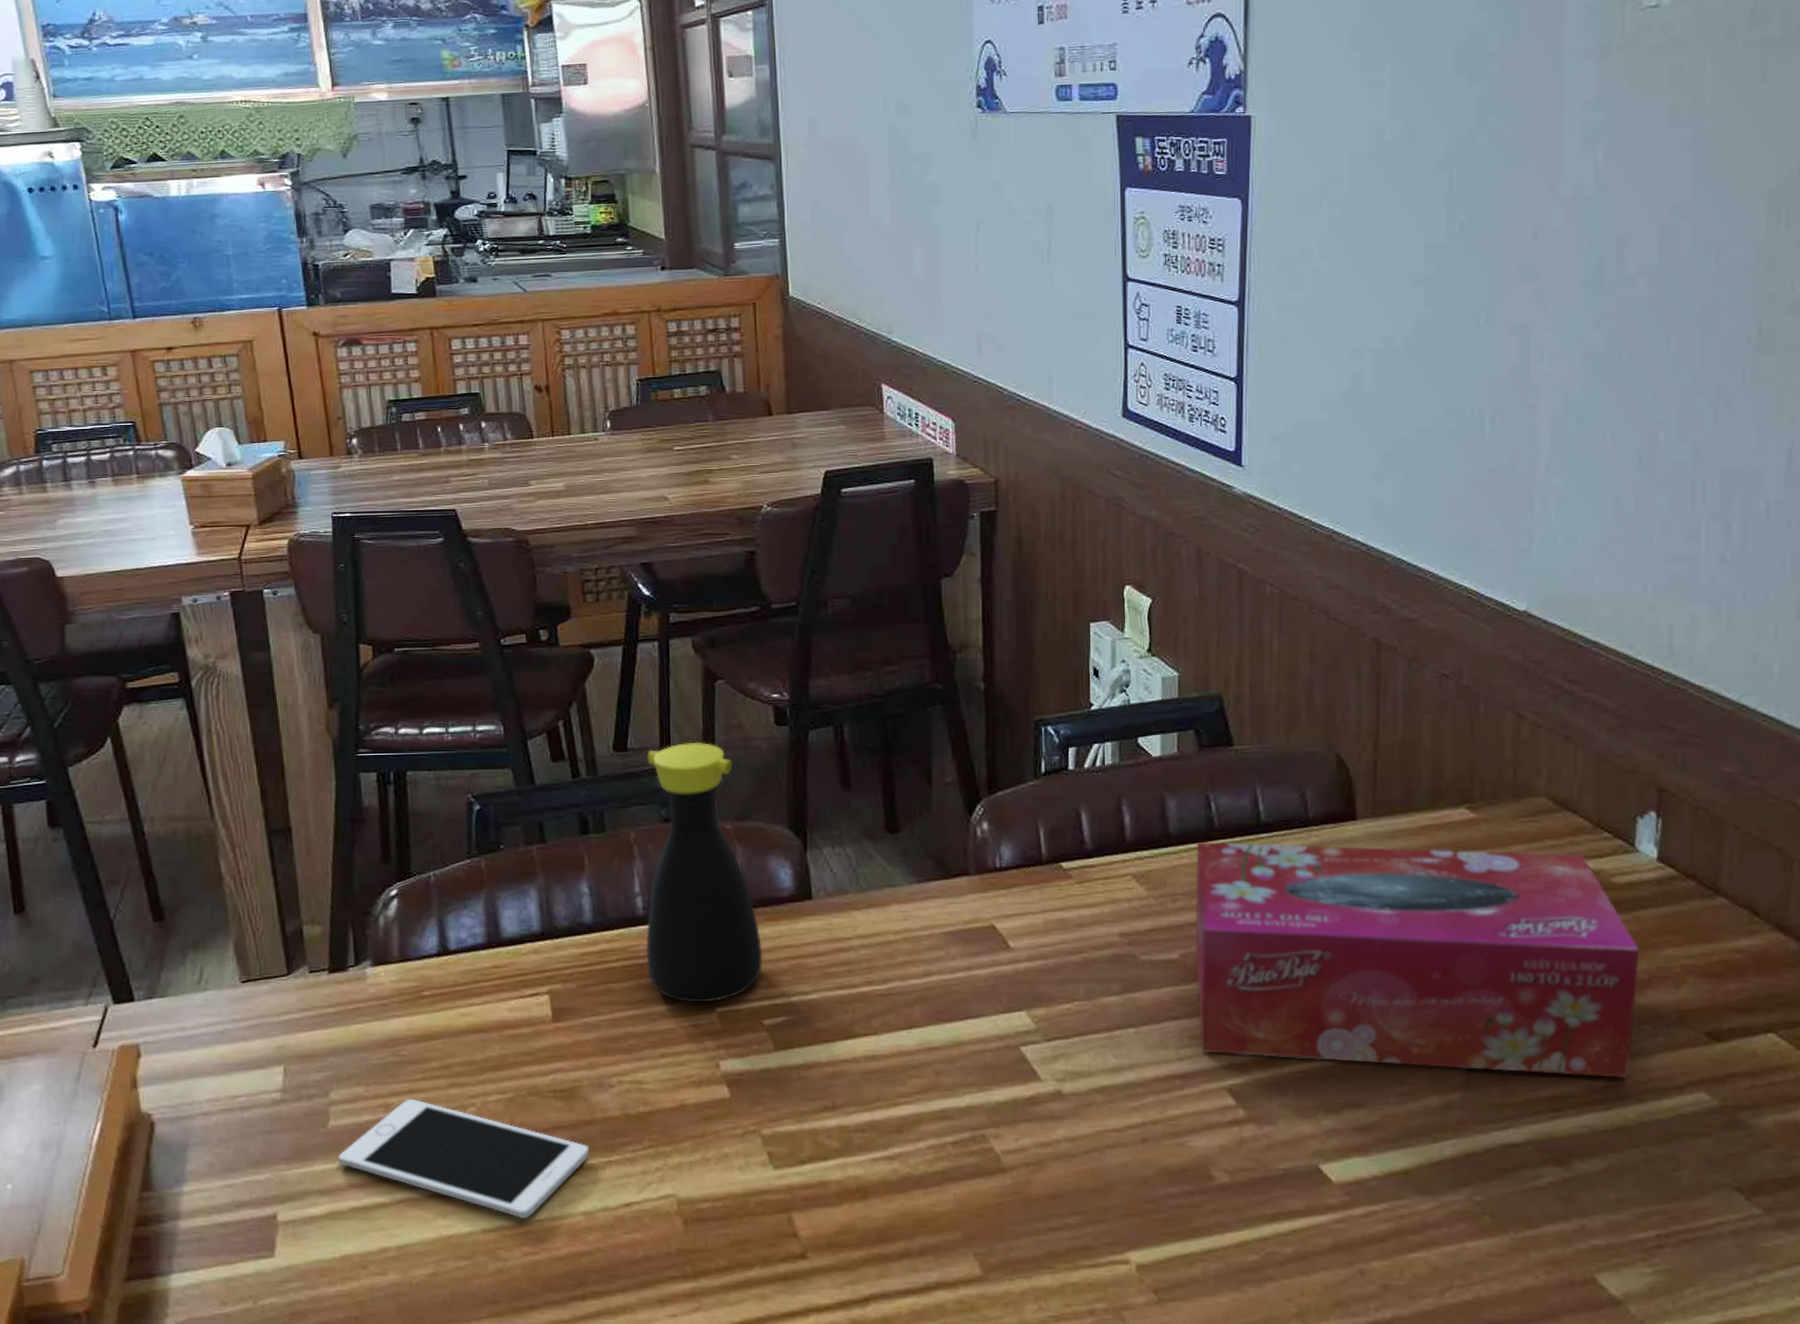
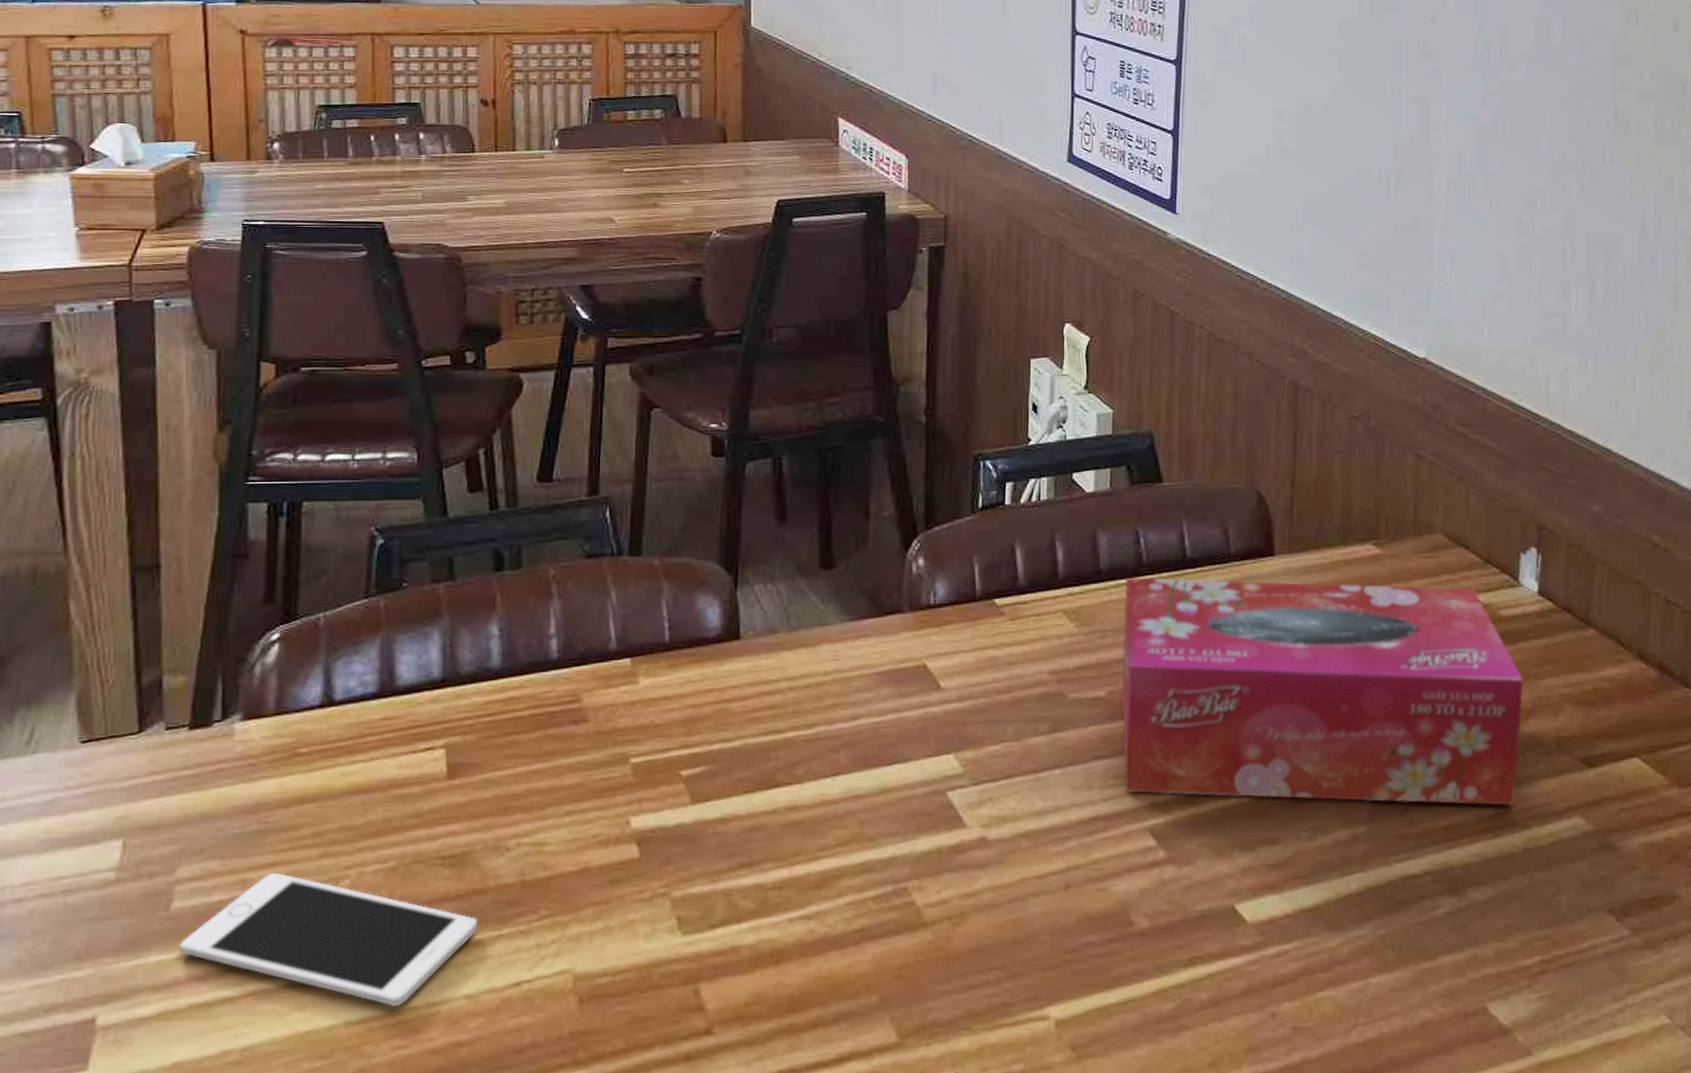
bottle: present [645,742,763,1003] -> none [557,472,684,754]

